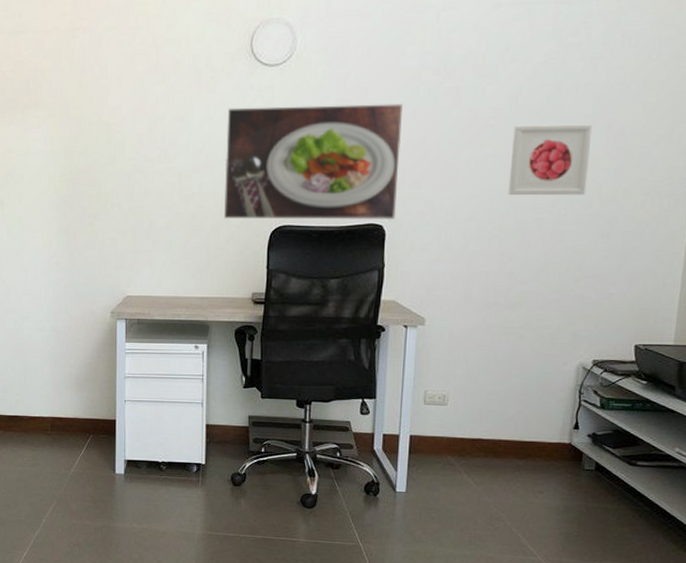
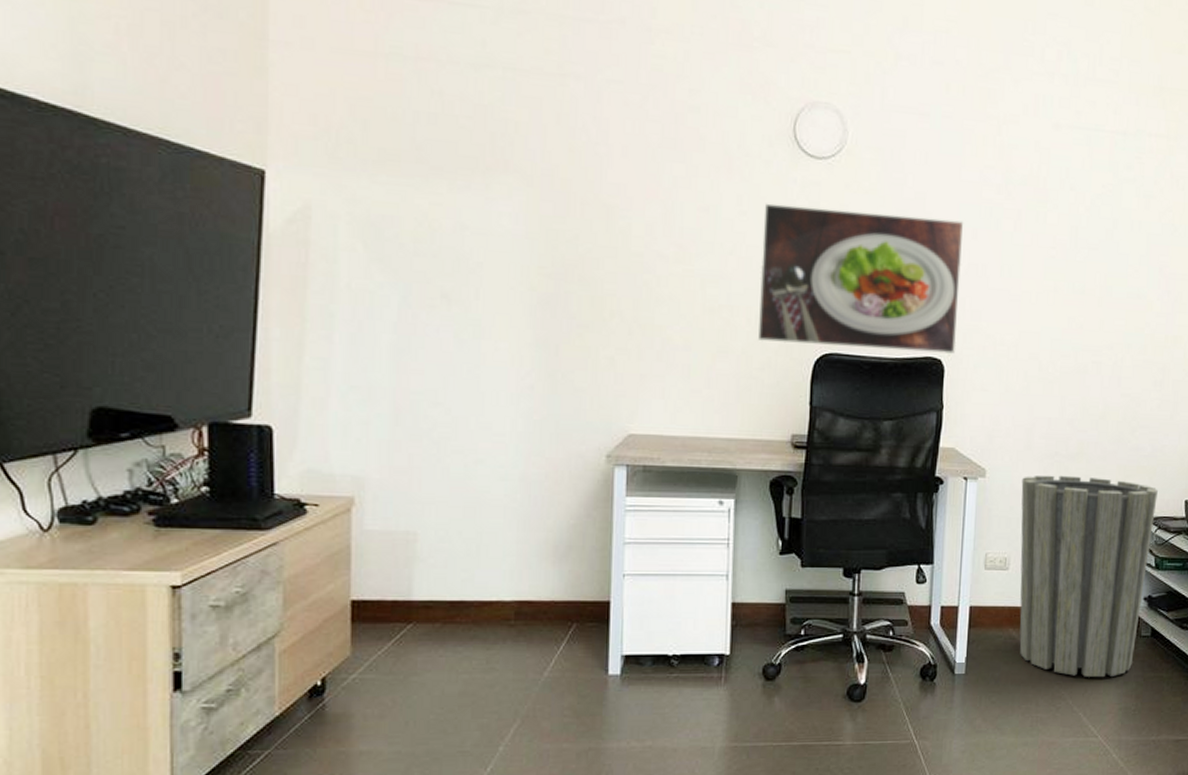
trash can: none [457,322,604,504] -> present [1019,475,1158,677]
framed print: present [508,124,593,196] -> none [1068,259,1146,340]

